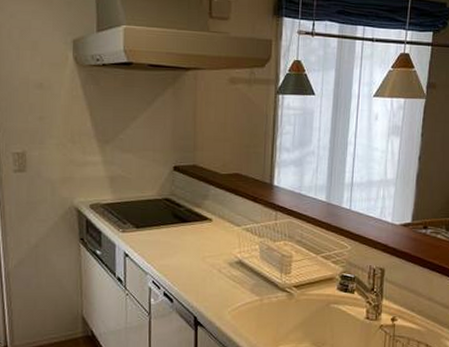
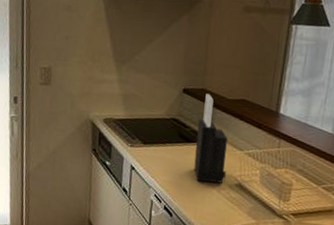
knife block: none [191,170,225,263] -> present [193,94,228,183]

